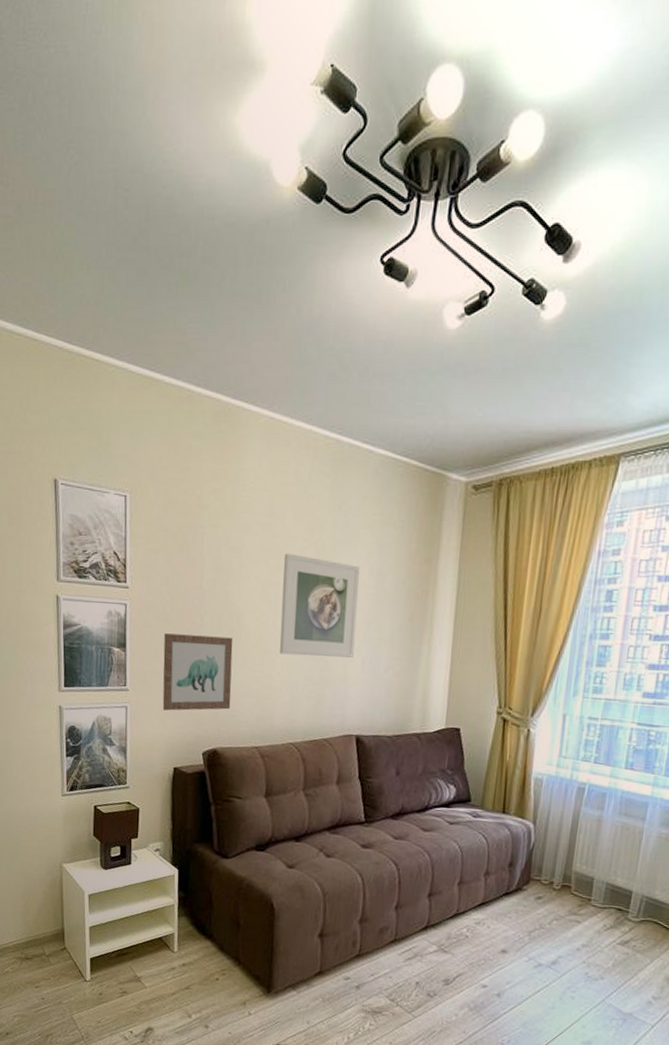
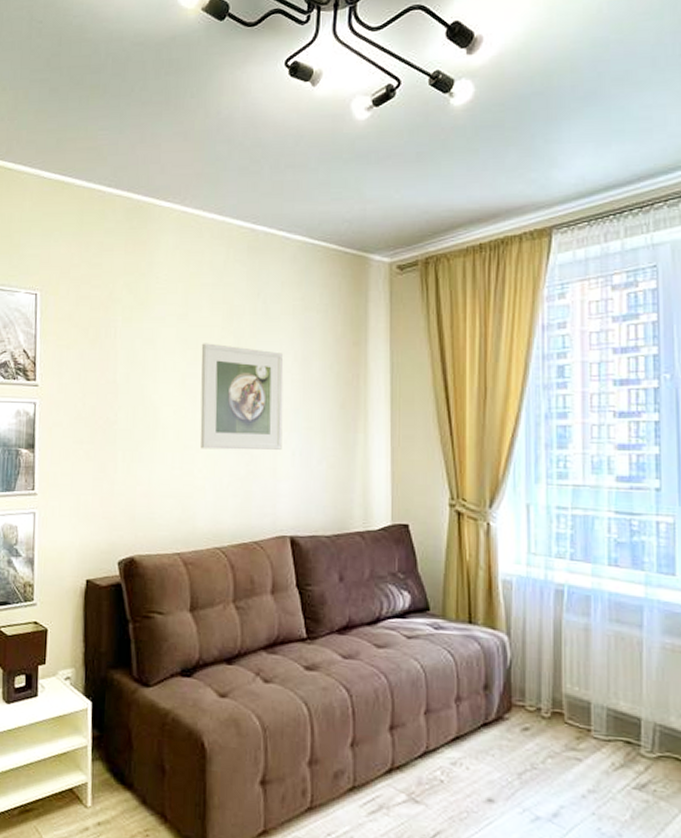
wall art: present [162,633,233,711] -> none [73,432,150,516]

